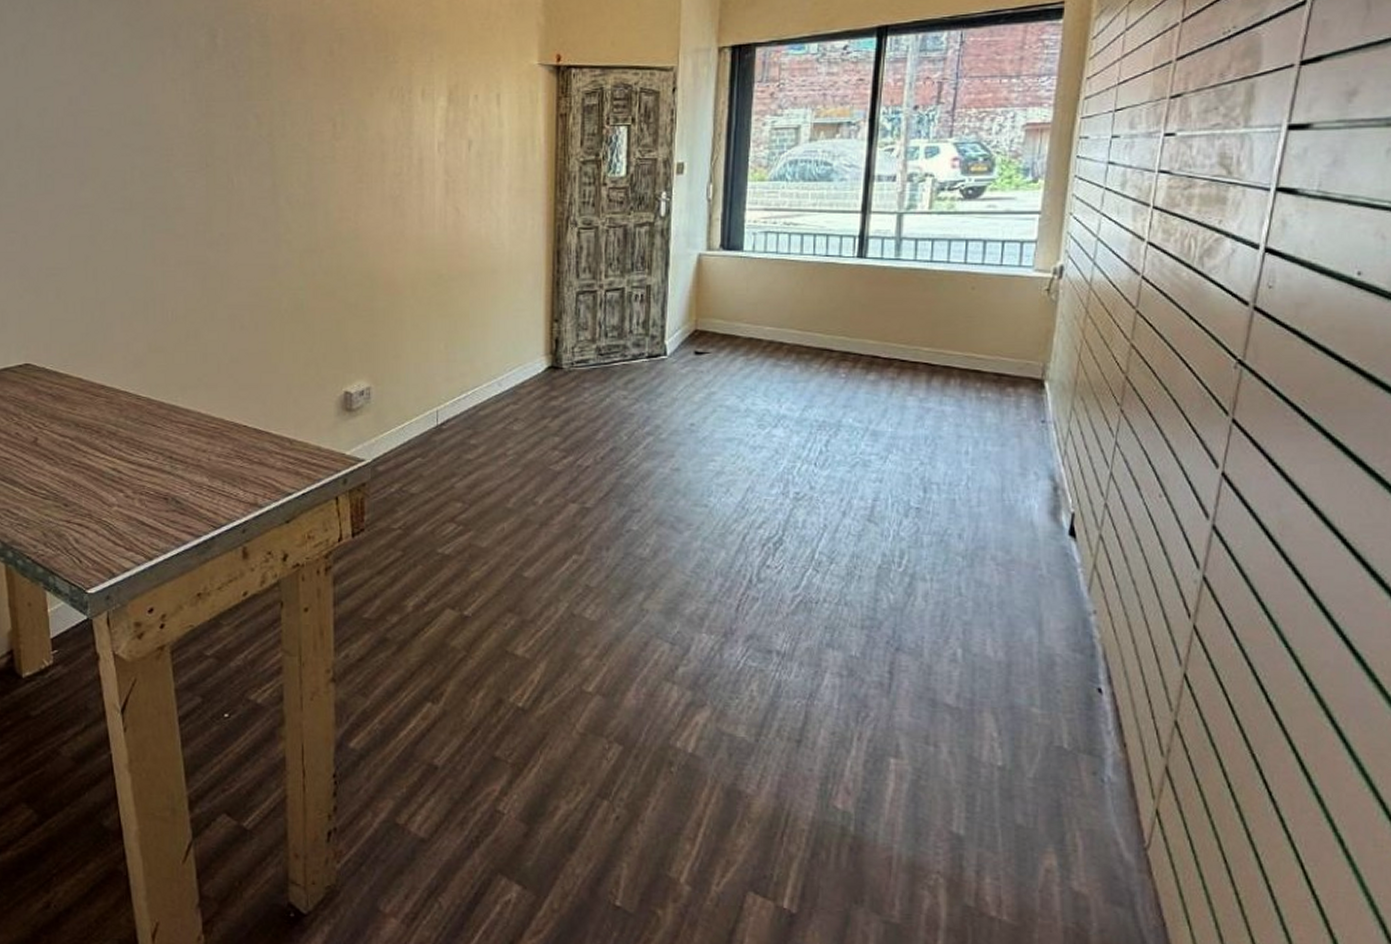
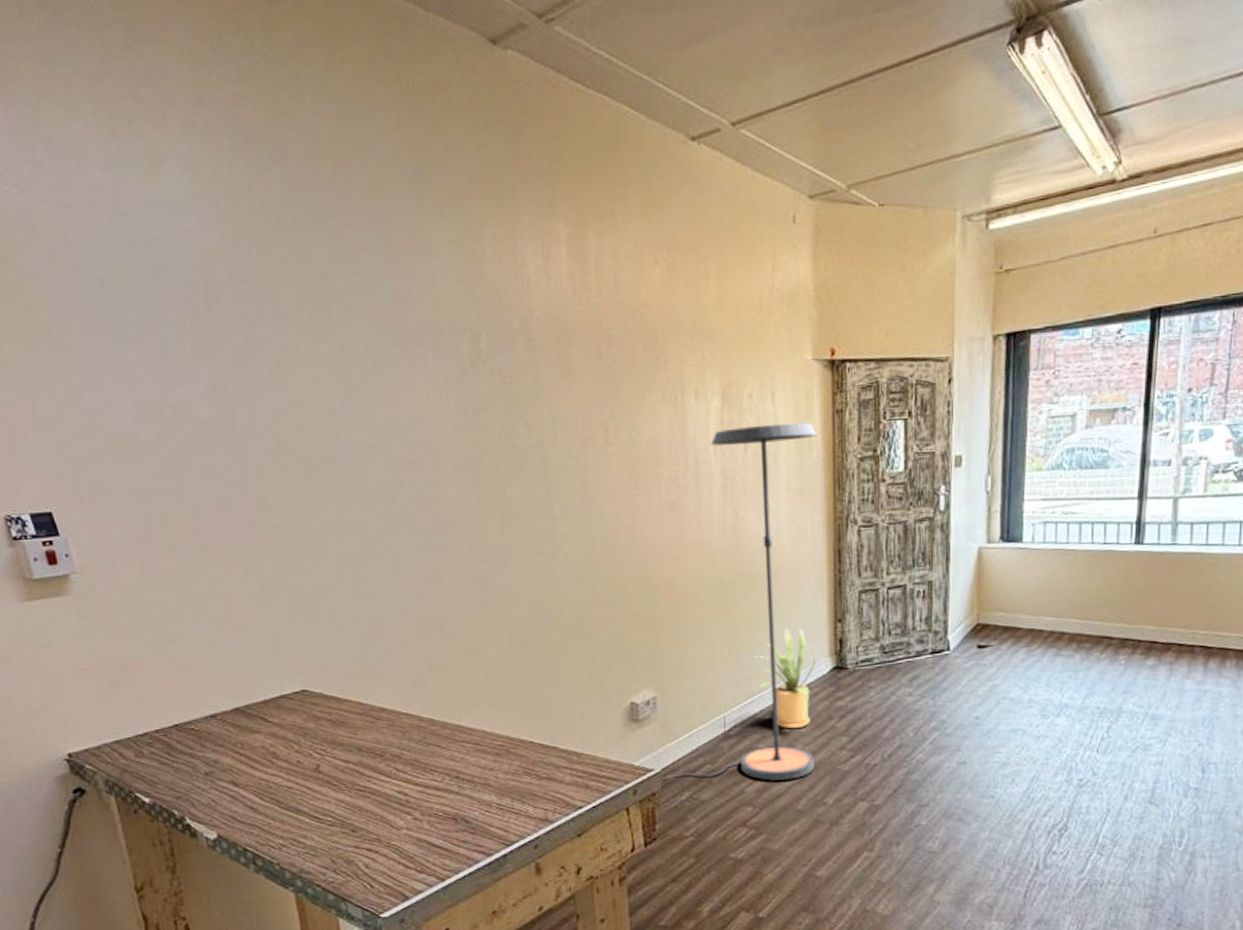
floor lamp: none [372,125,541,479] -> present [661,422,817,781]
house plant: none [470,325,532,427] -> present [754,628,817,729]

